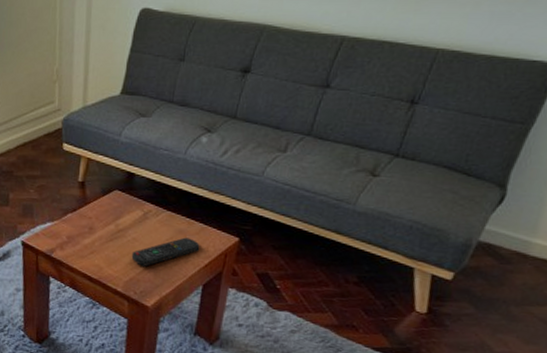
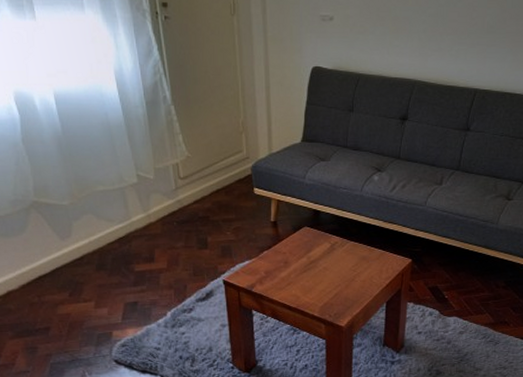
remote control: present [131,237,200,267] -> none [324,263,381,292]

